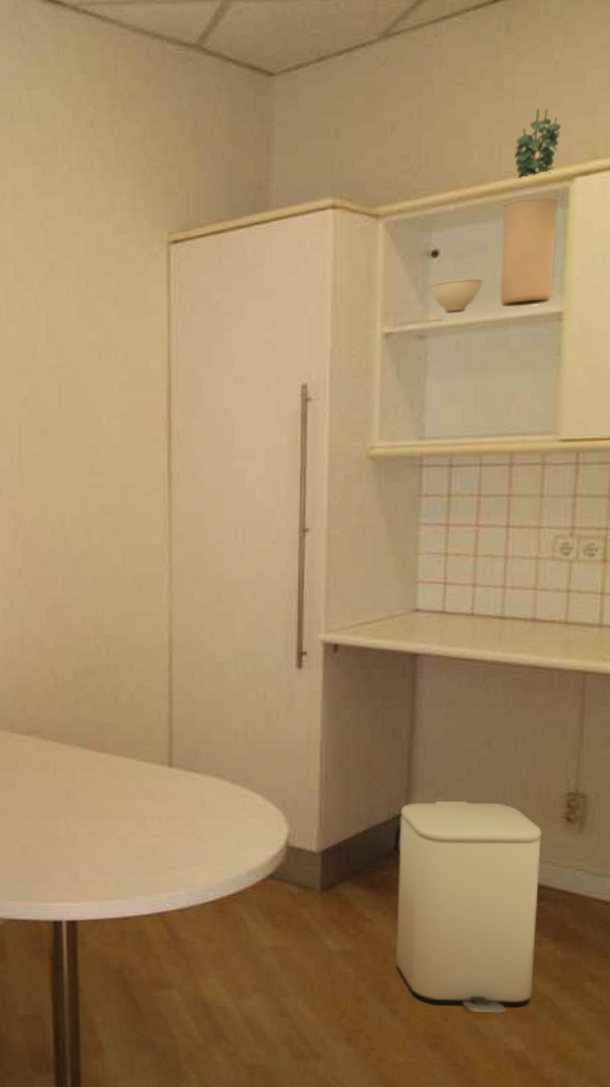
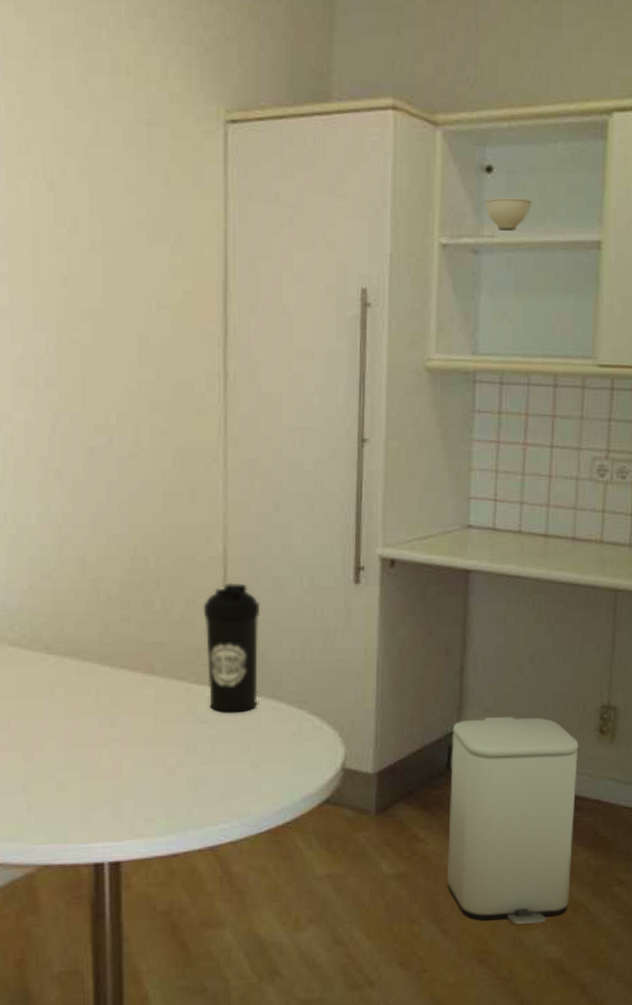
water bottle: none [150,669,205,791] -> present [203,583,261,714]
vase: present [500,108,561,308] -> none [547,40,602,232]

